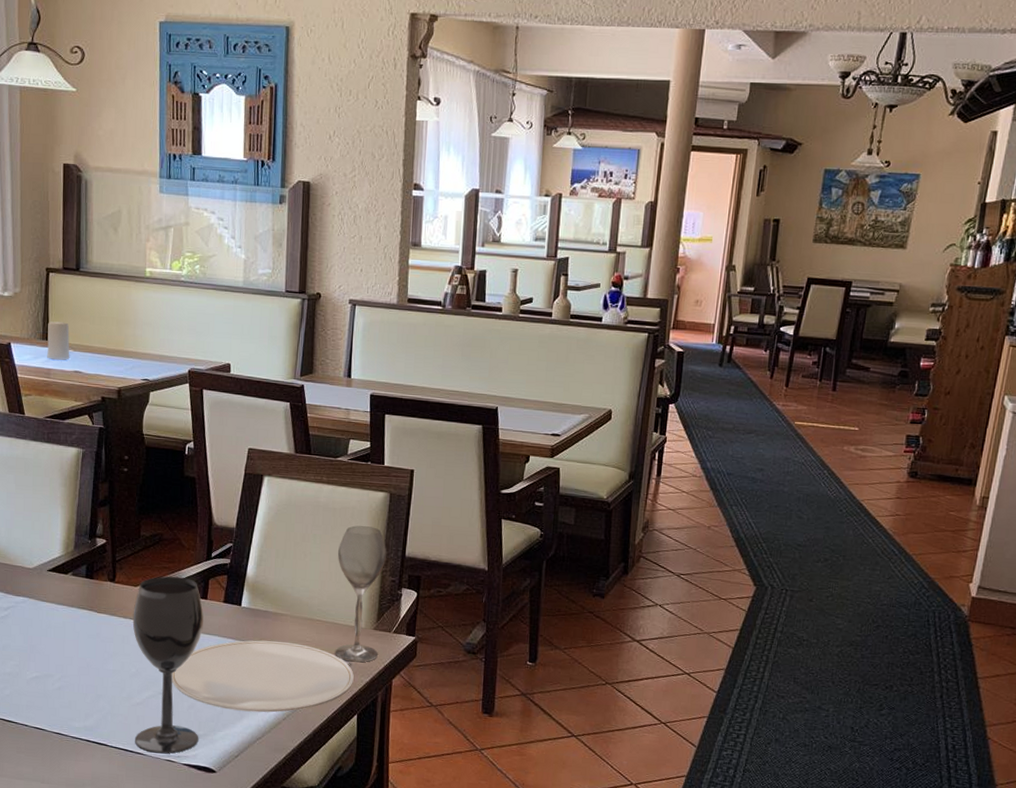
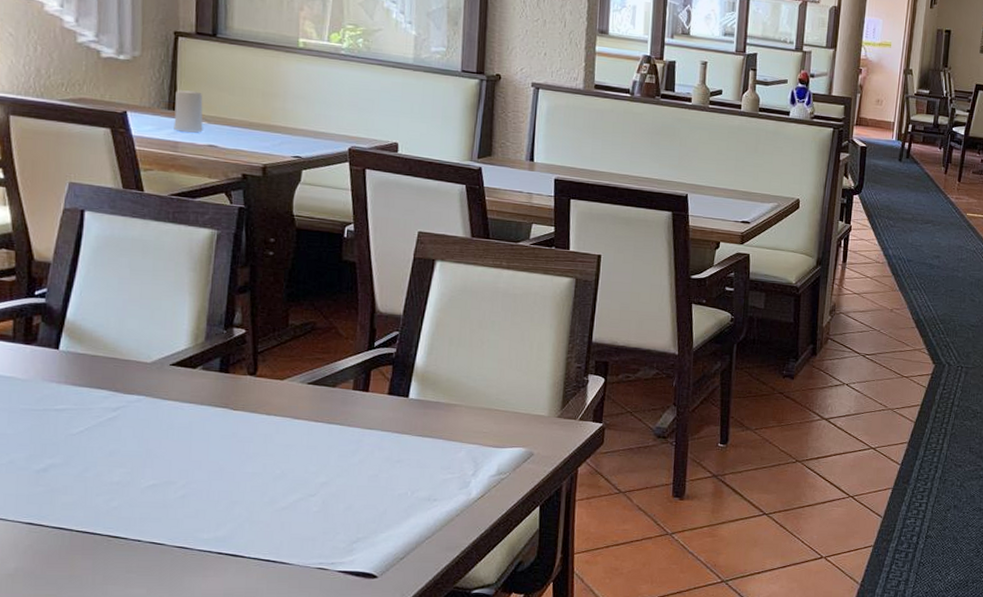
wine glass: present [132,576,204,754] -> none [277,368,364,562]
plate: present [171,640,354,713] -> none [324,433,536,510]
wineglass: present [335,525,387,663] -> none [515,311,573,452]

